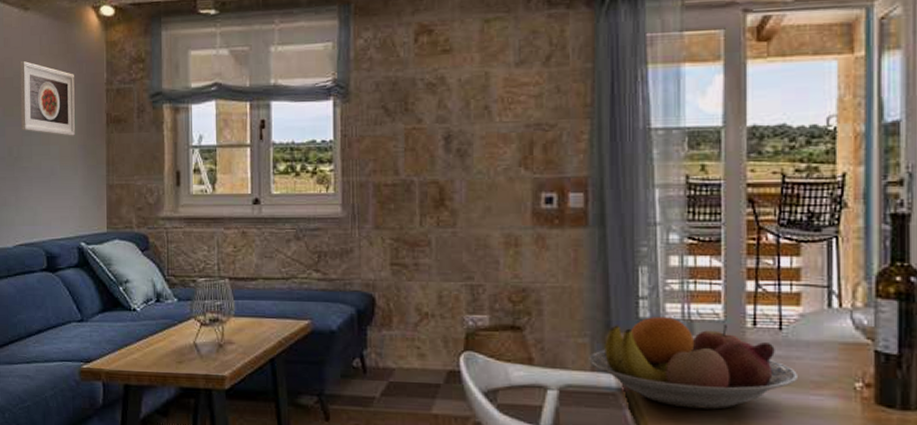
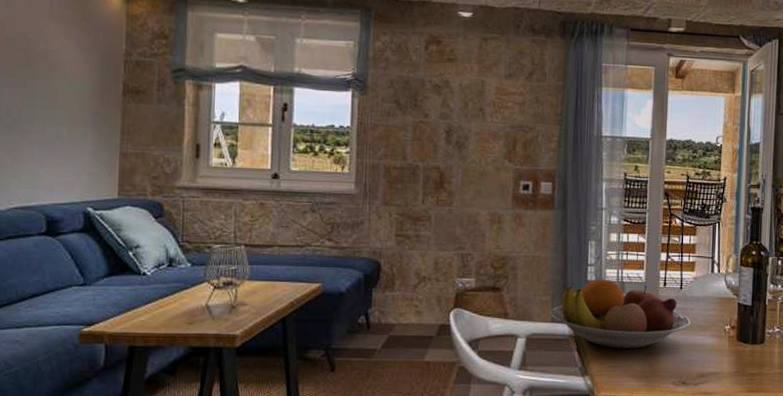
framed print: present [20,60,75,136] -> none [22,22,89,103]

